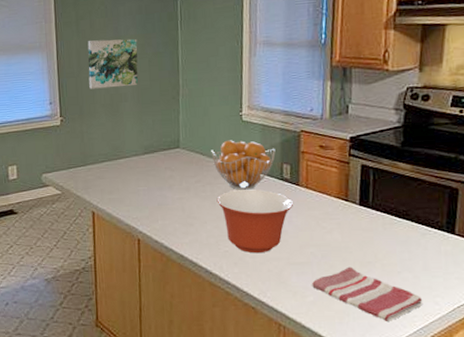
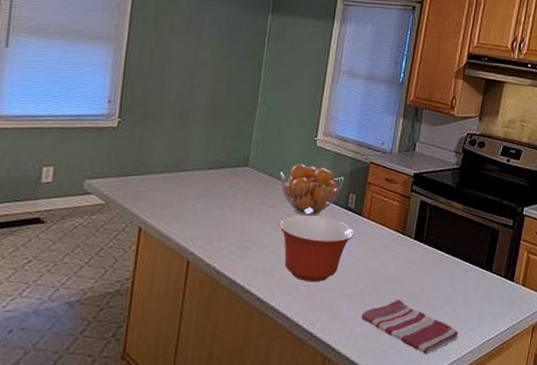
wall art: present [87,38,138,89] -> none [158,41,220,95]

